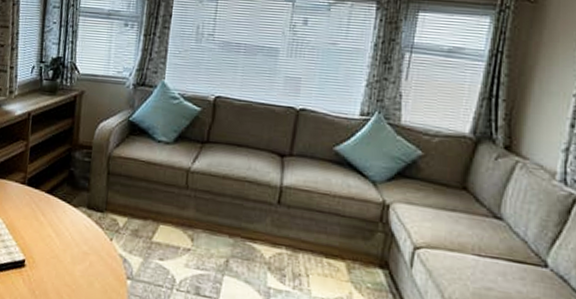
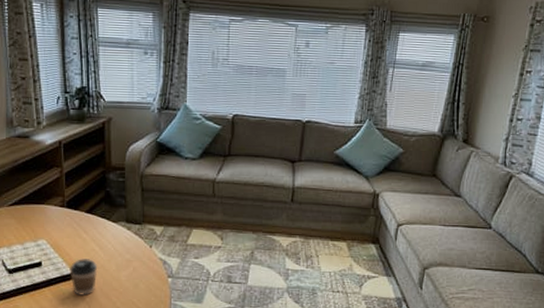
coffee cup: none [22,244,52,288] -> present [69,259,98,296]

